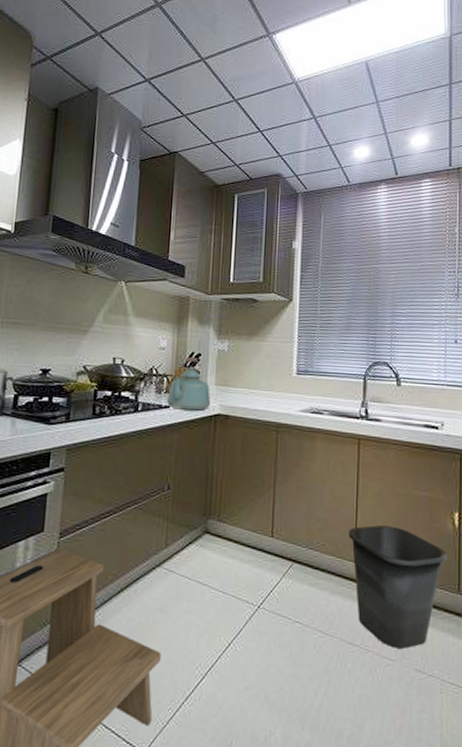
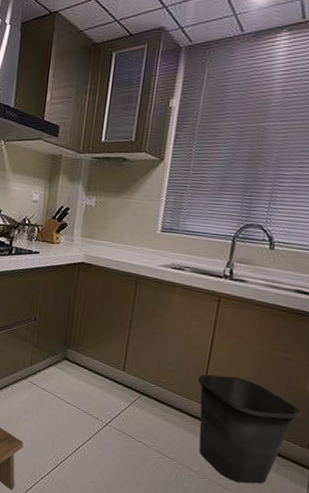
kettle: present [167,356,211,411] -> none [37,210,76,258]

